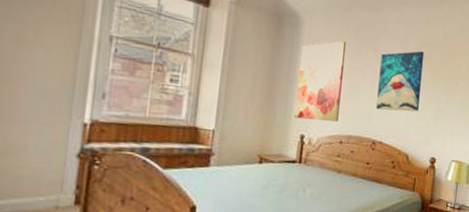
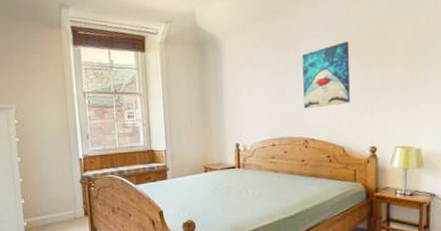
wall art: present [295,41,346,121] -> none [225,52,268,130]

